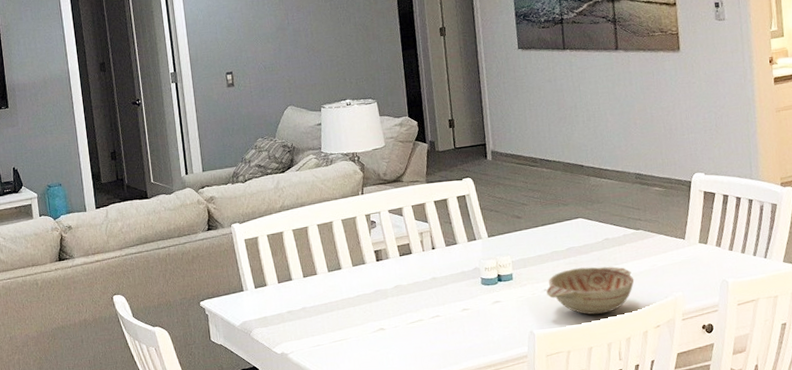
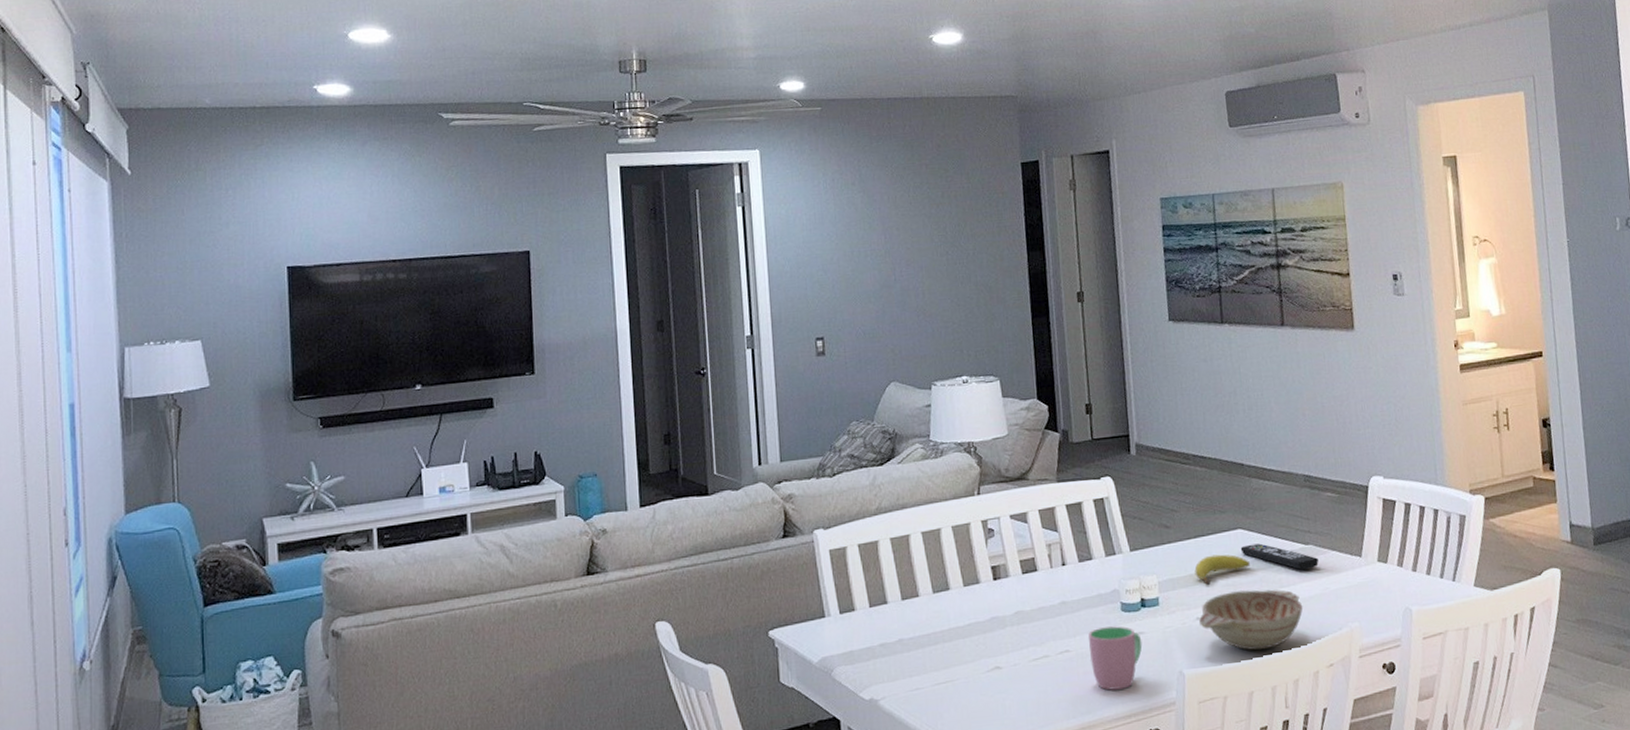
cup: none [455,296,500,346] -> present [1089,626,1143,691]
fruit: none [542,238,589,264] -> present [1194,554,1250,586]
remote control: none [581,229,648,250] -> present [1240,543,1319,570]

